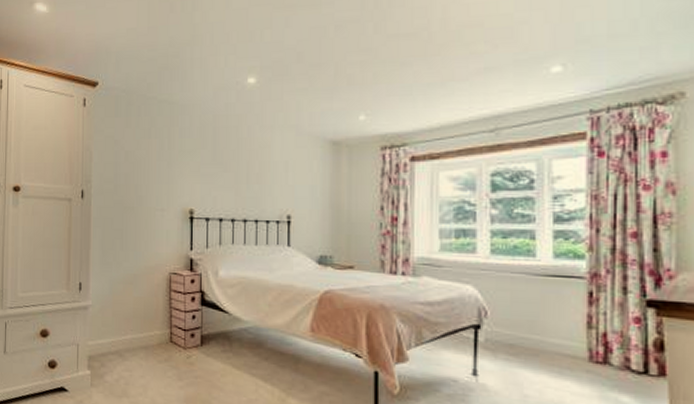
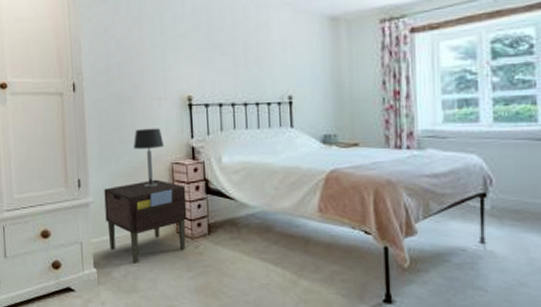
nightstand: none [103,287,182,369] -> present [104,179,187,263]
table lamp: none [134,237,163,296] -> present [133,128,164,188]

